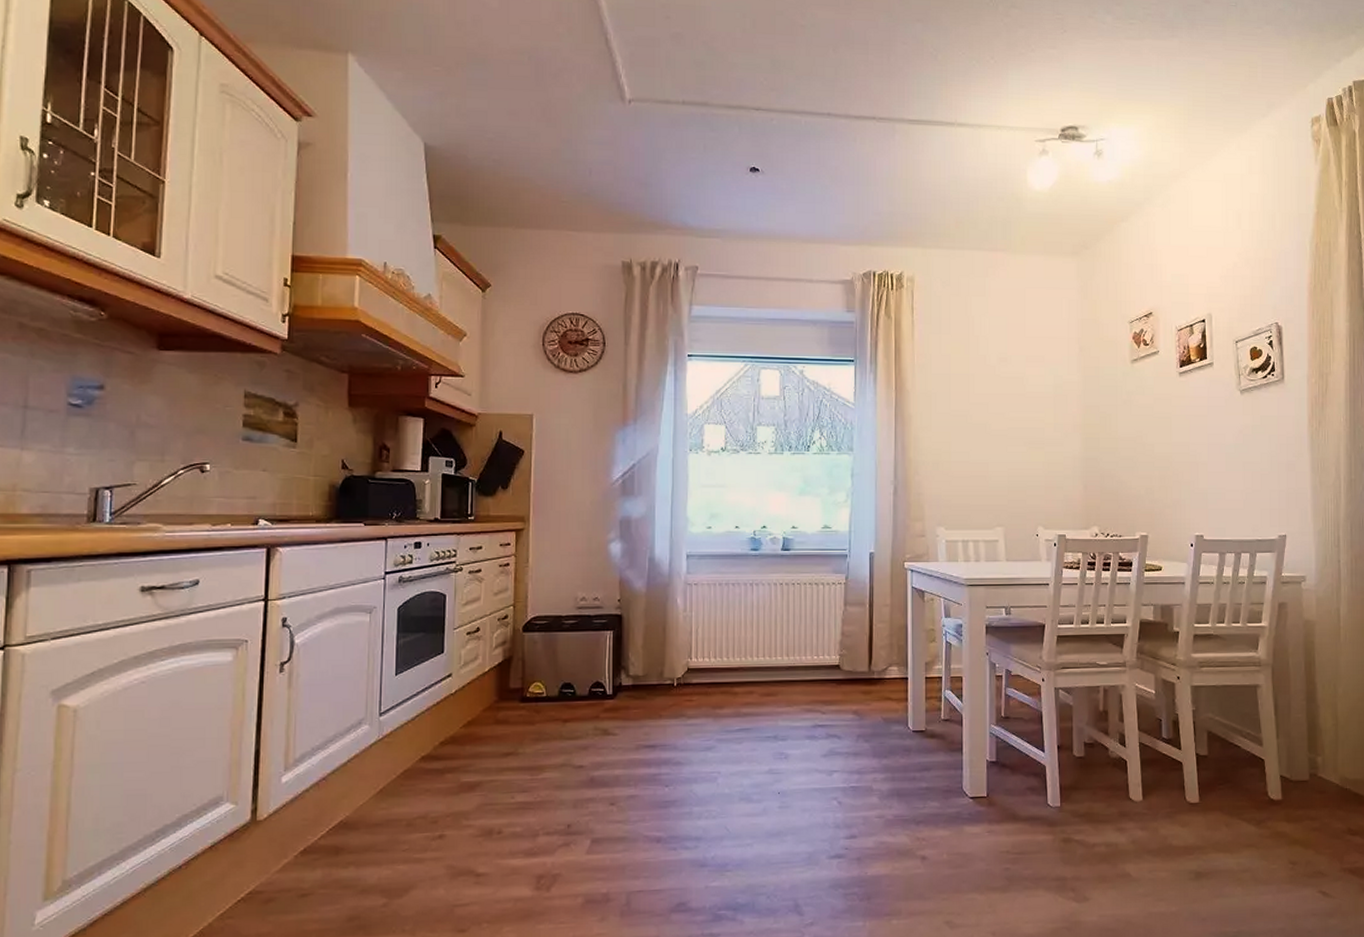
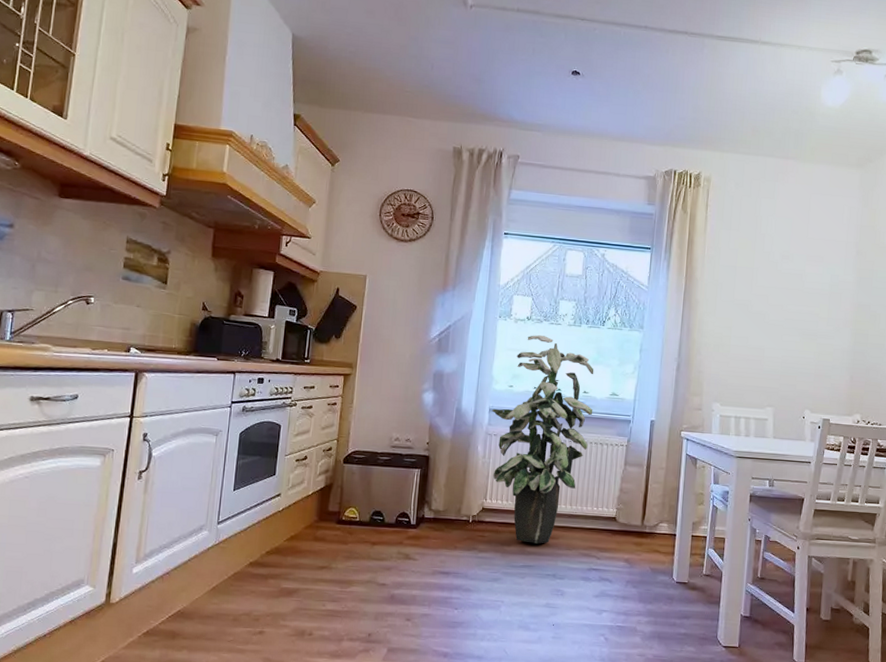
indoor plant: none [689,467,804,703] -> present [491,335,594,544]

